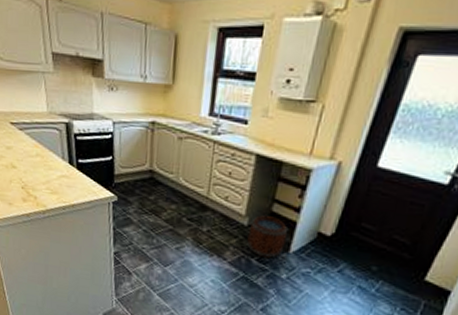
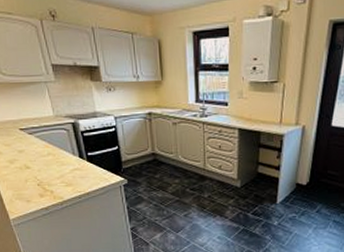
bucket: present [247,215,289,258] -> none [242,177,273,211]

